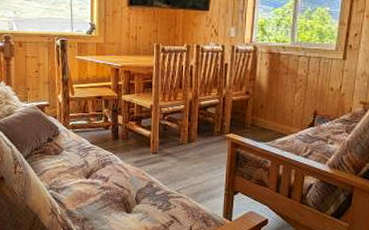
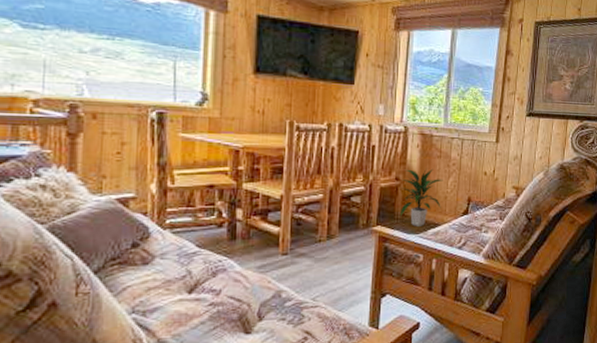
indoor plant: none [249,84,290,136] -> present [399,168,443,226]

